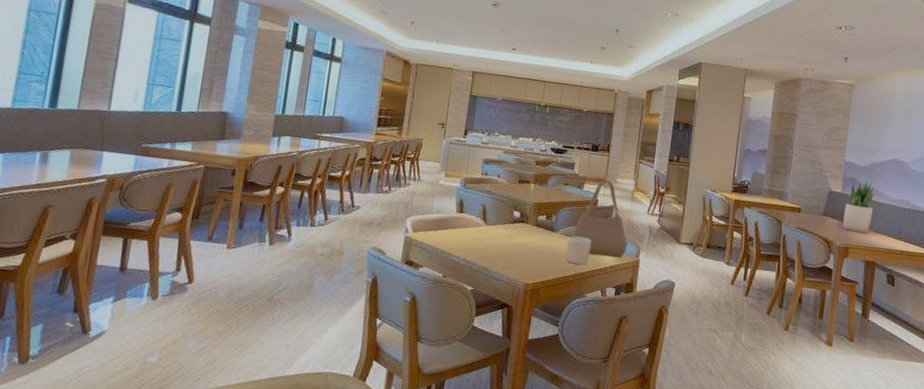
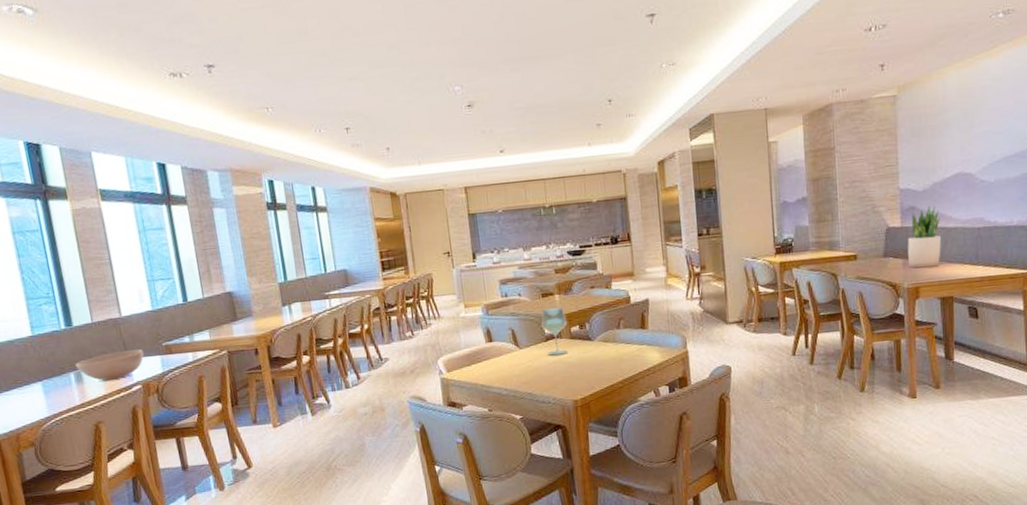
bowl: none [45,141,120,168] -> present [75,349,144,381]
wine glass: none [511,193,537,239] -> present [540,307,568,356]
mug: present [566,236,591,265] -> none [606,339,634,370]
handbag: present [570,179,628,257] -> none [609,272,672,356]

